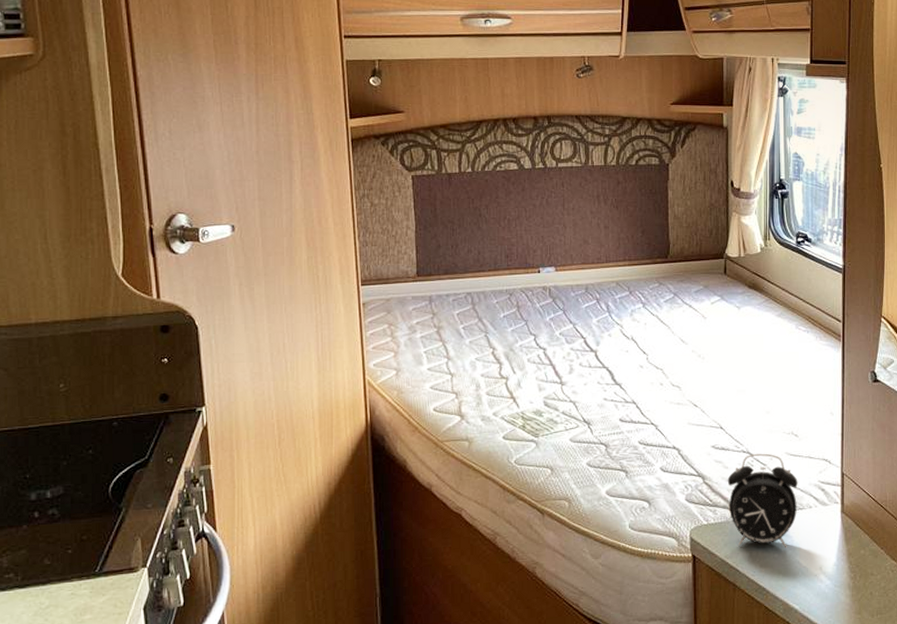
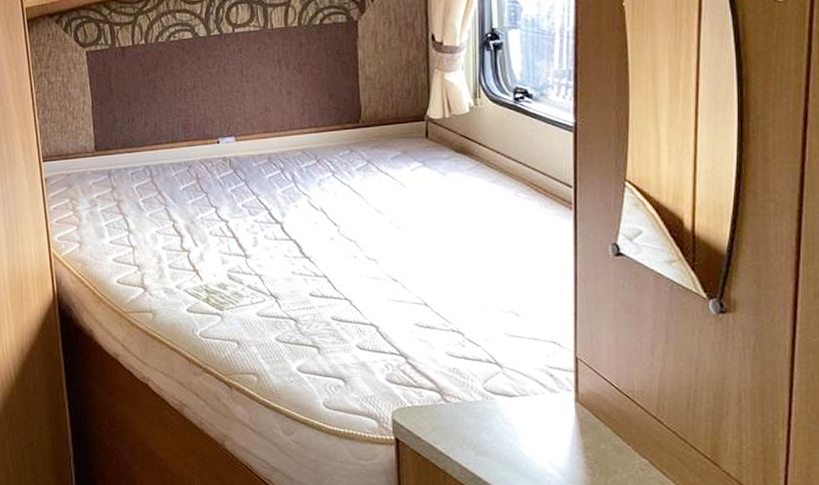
alarm clock: present [727,453,798,548] -> none [434,333,520,437]

